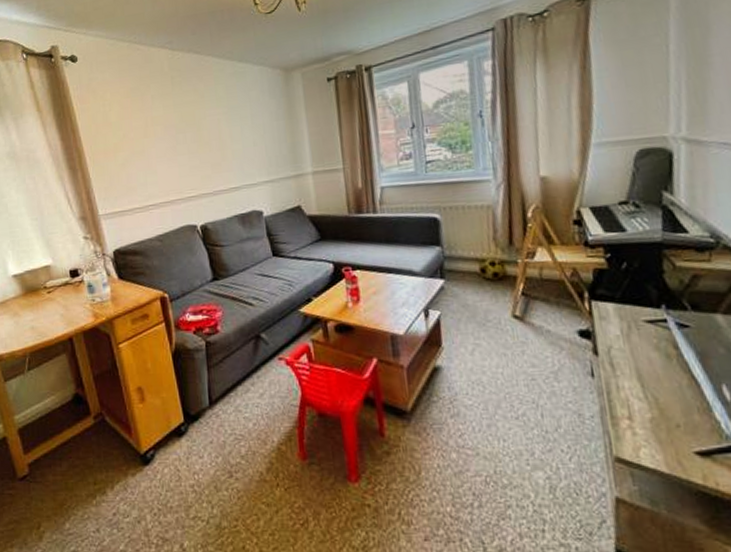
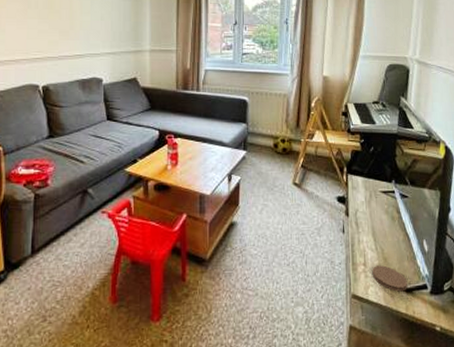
coaster: none [642,419,702,455] -> present [372,265,407,292]

